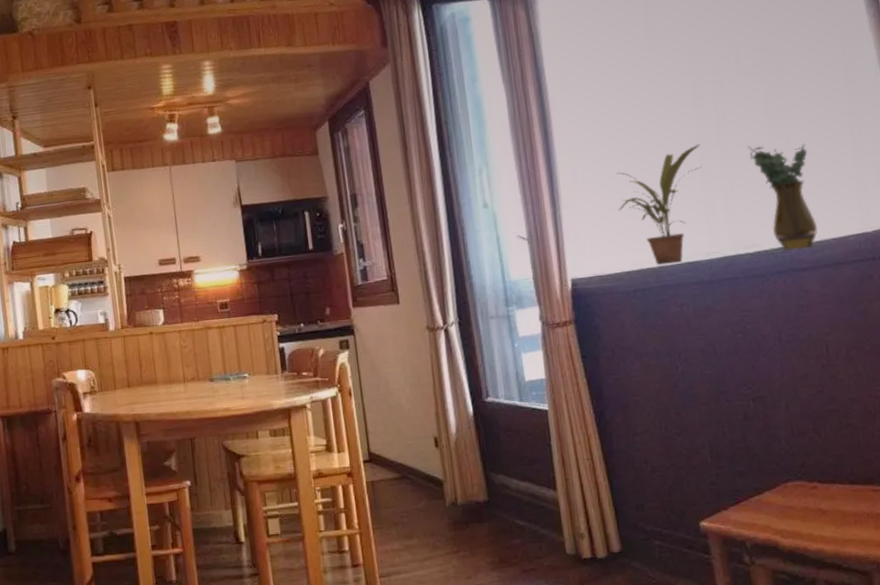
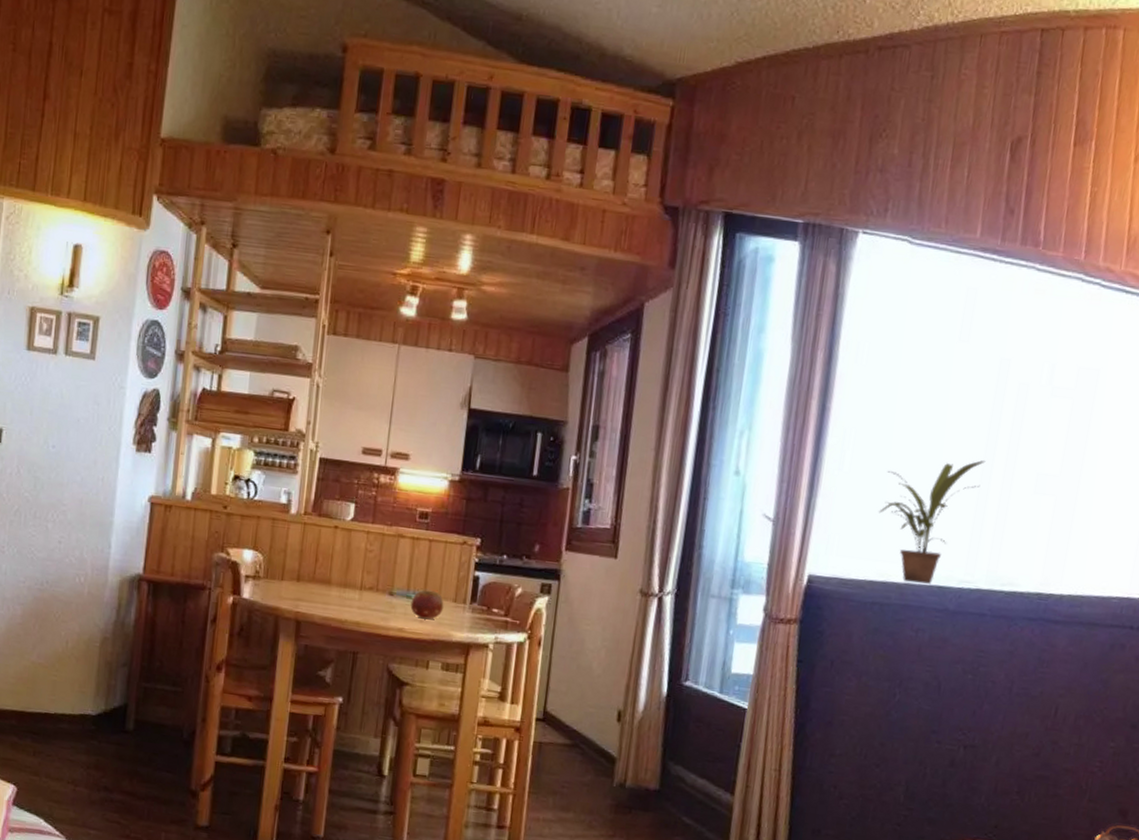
fruit: none [230,369,260,396] -> present [410,590,444,620]
vase: present [748,143,818,251] -> none [1034,475,1096,601]

